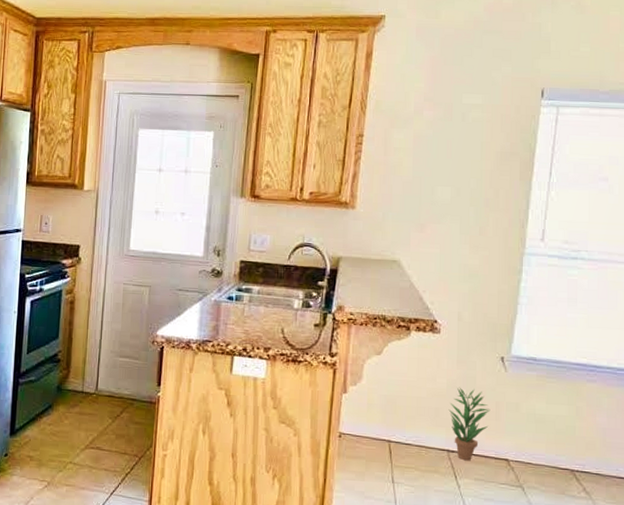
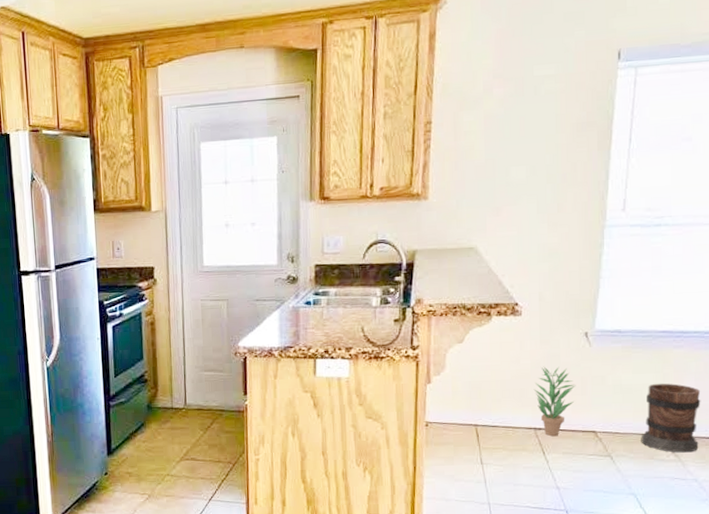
wooden barrel: none [552,415,613,491] -> present [641,383,701,453]

